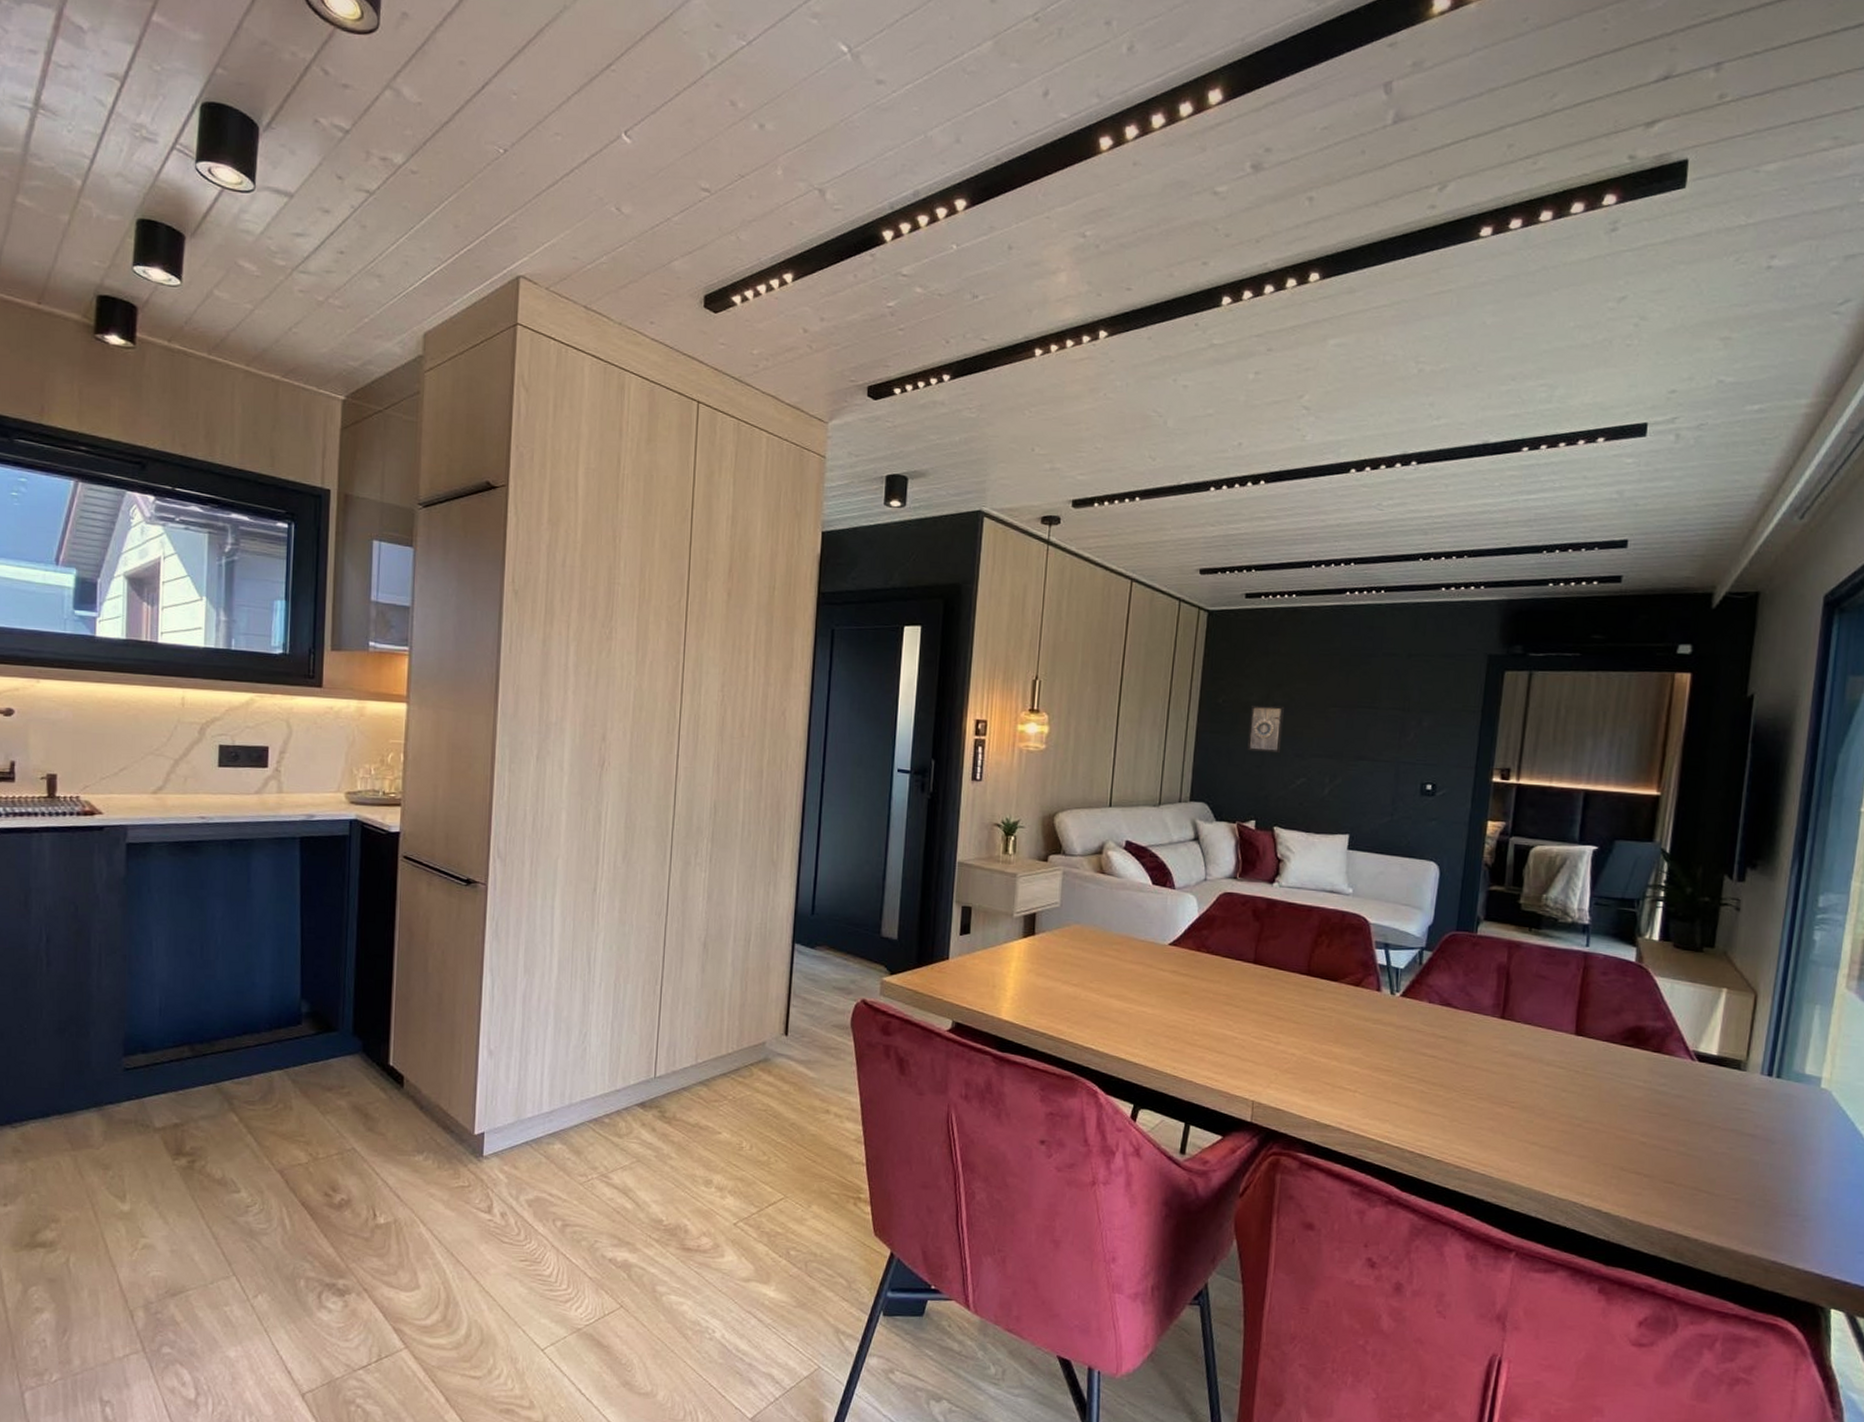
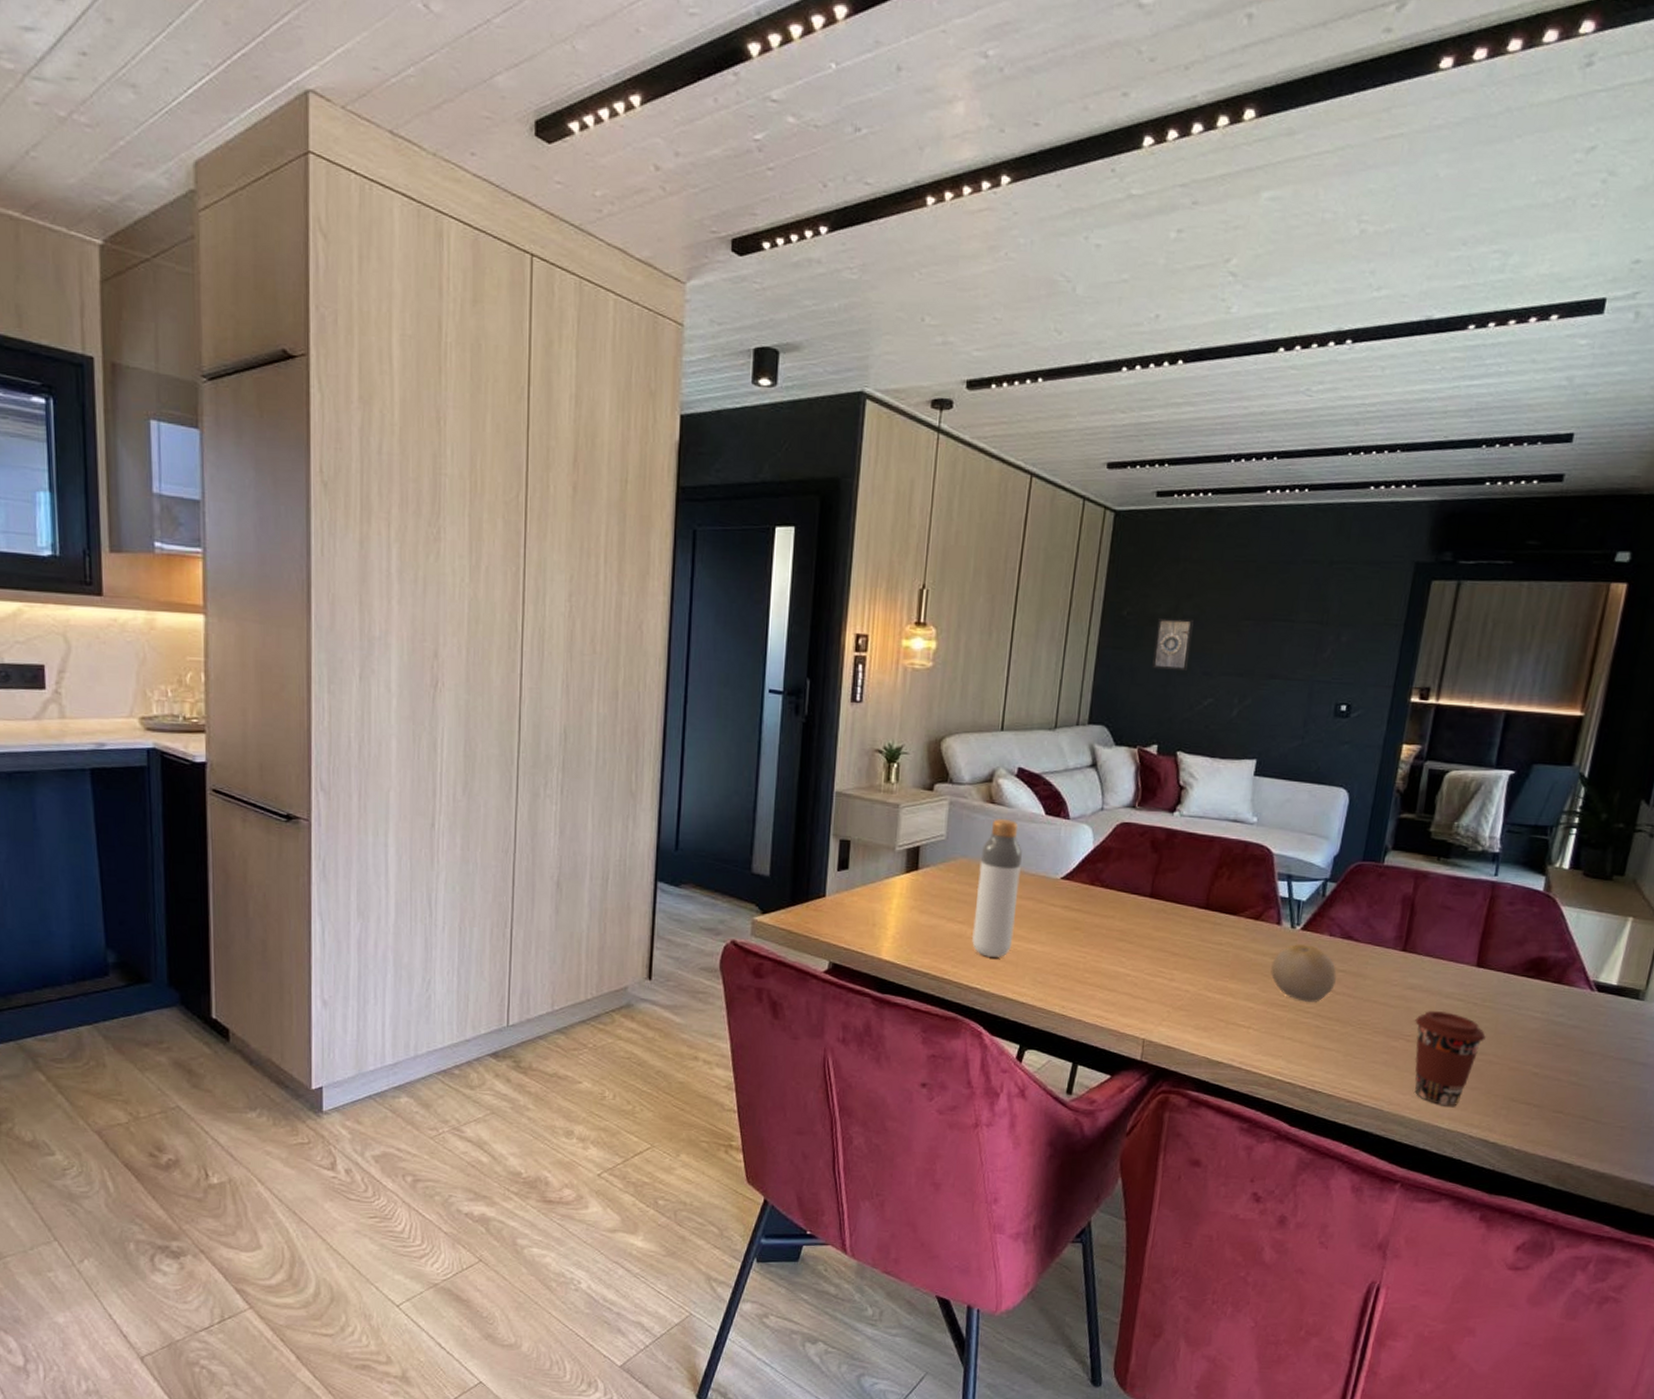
bottle: none [1085,888,1132,1019] -> present [971,819,1022,957]
fruit: none [1373,1010,1438,1068] -> present [1270,944,1337,1002]
coffee cup: none [1518,1078,1591,1175] -> present [1415,1011,1487,1106]

